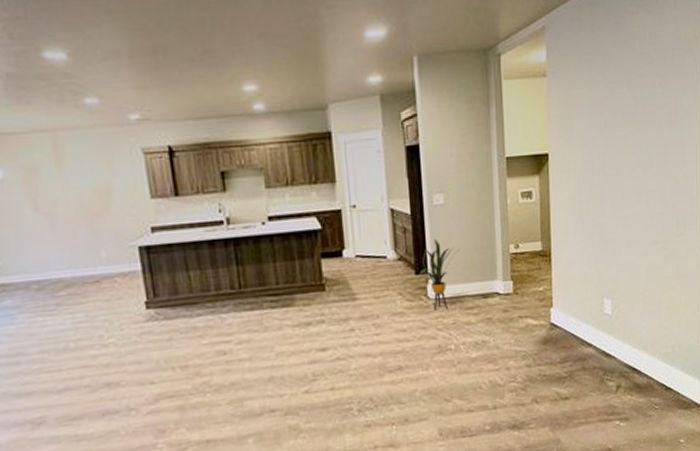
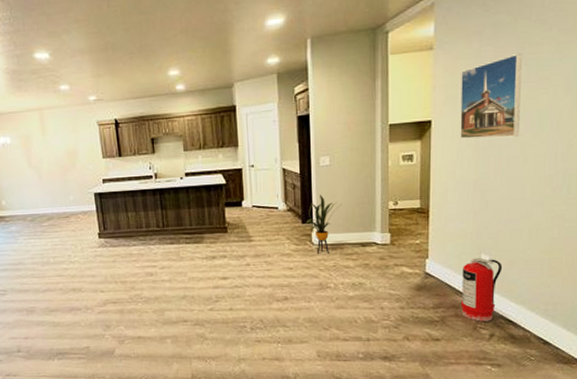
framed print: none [574,86,631,174] -> present [460,54,522,139]
fire extinguisher: none [587,302,624,373] -> present [460,257,503,322]

